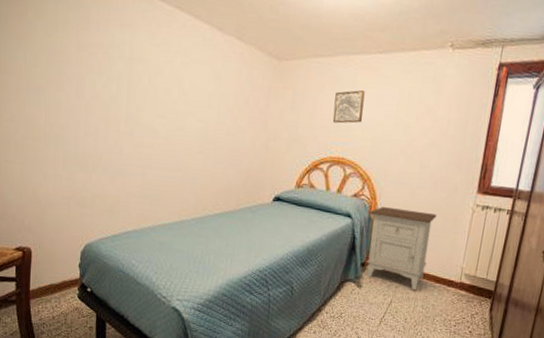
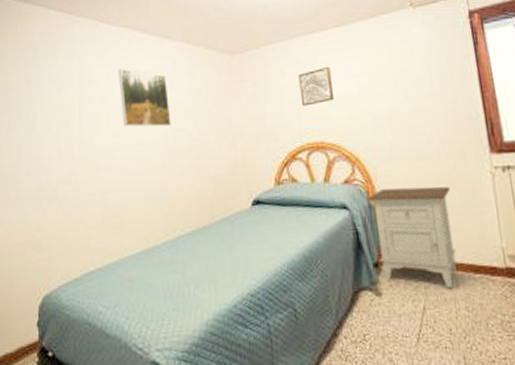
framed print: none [168,51,215,118] -> present [118,68,171,127]

